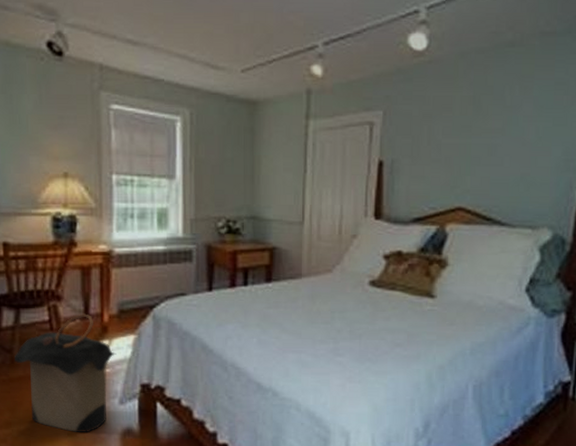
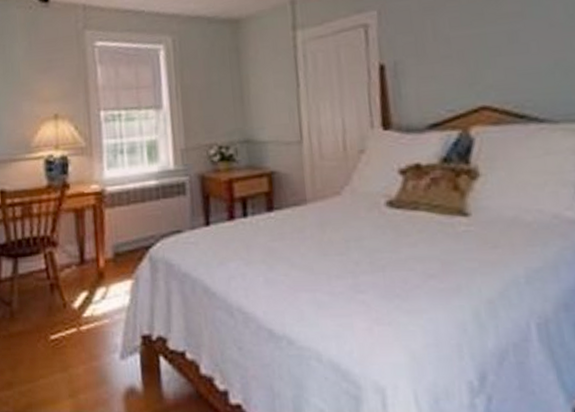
laundry hamper: present [13,313,116,433] -> none [13,259,114,394]

